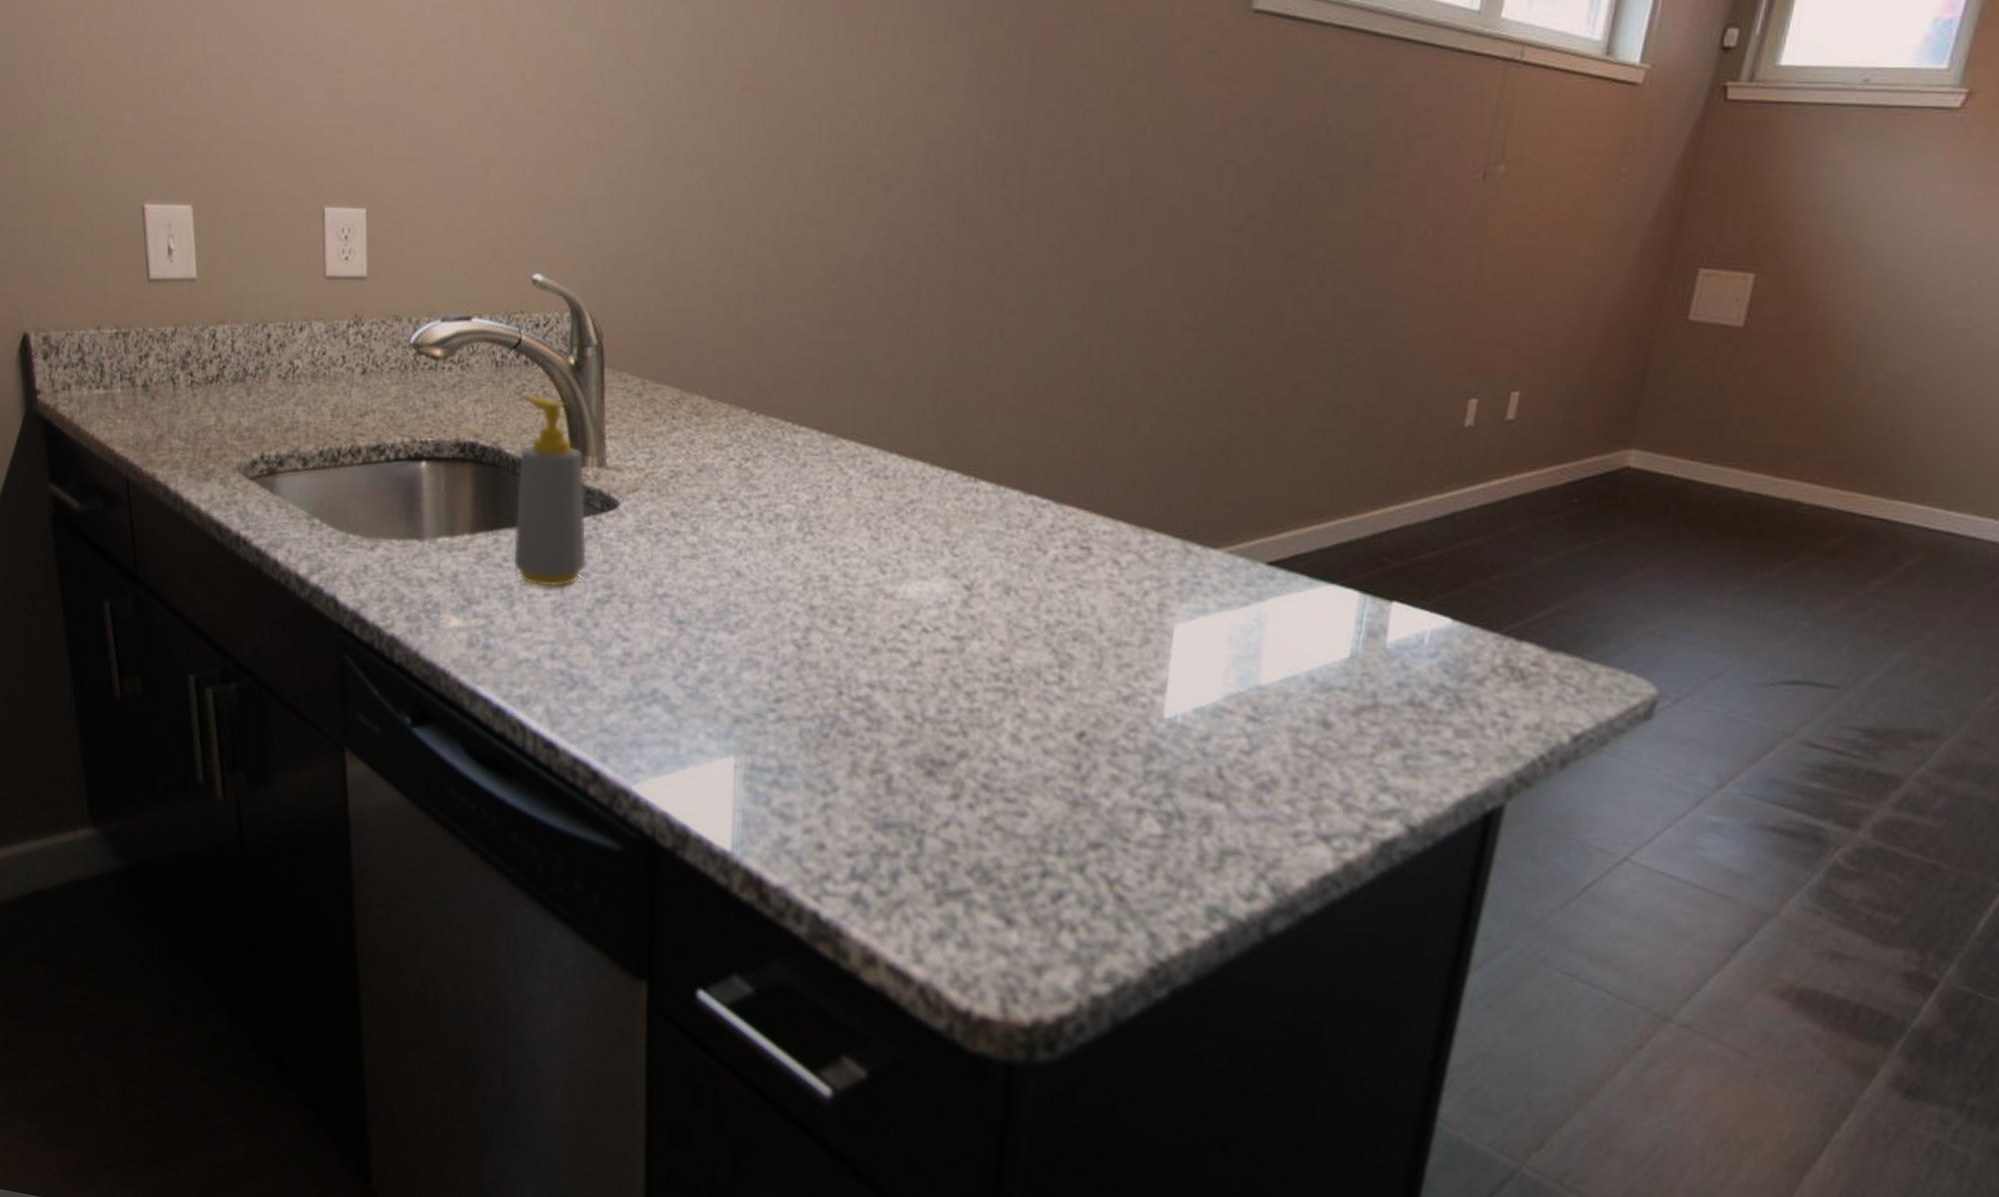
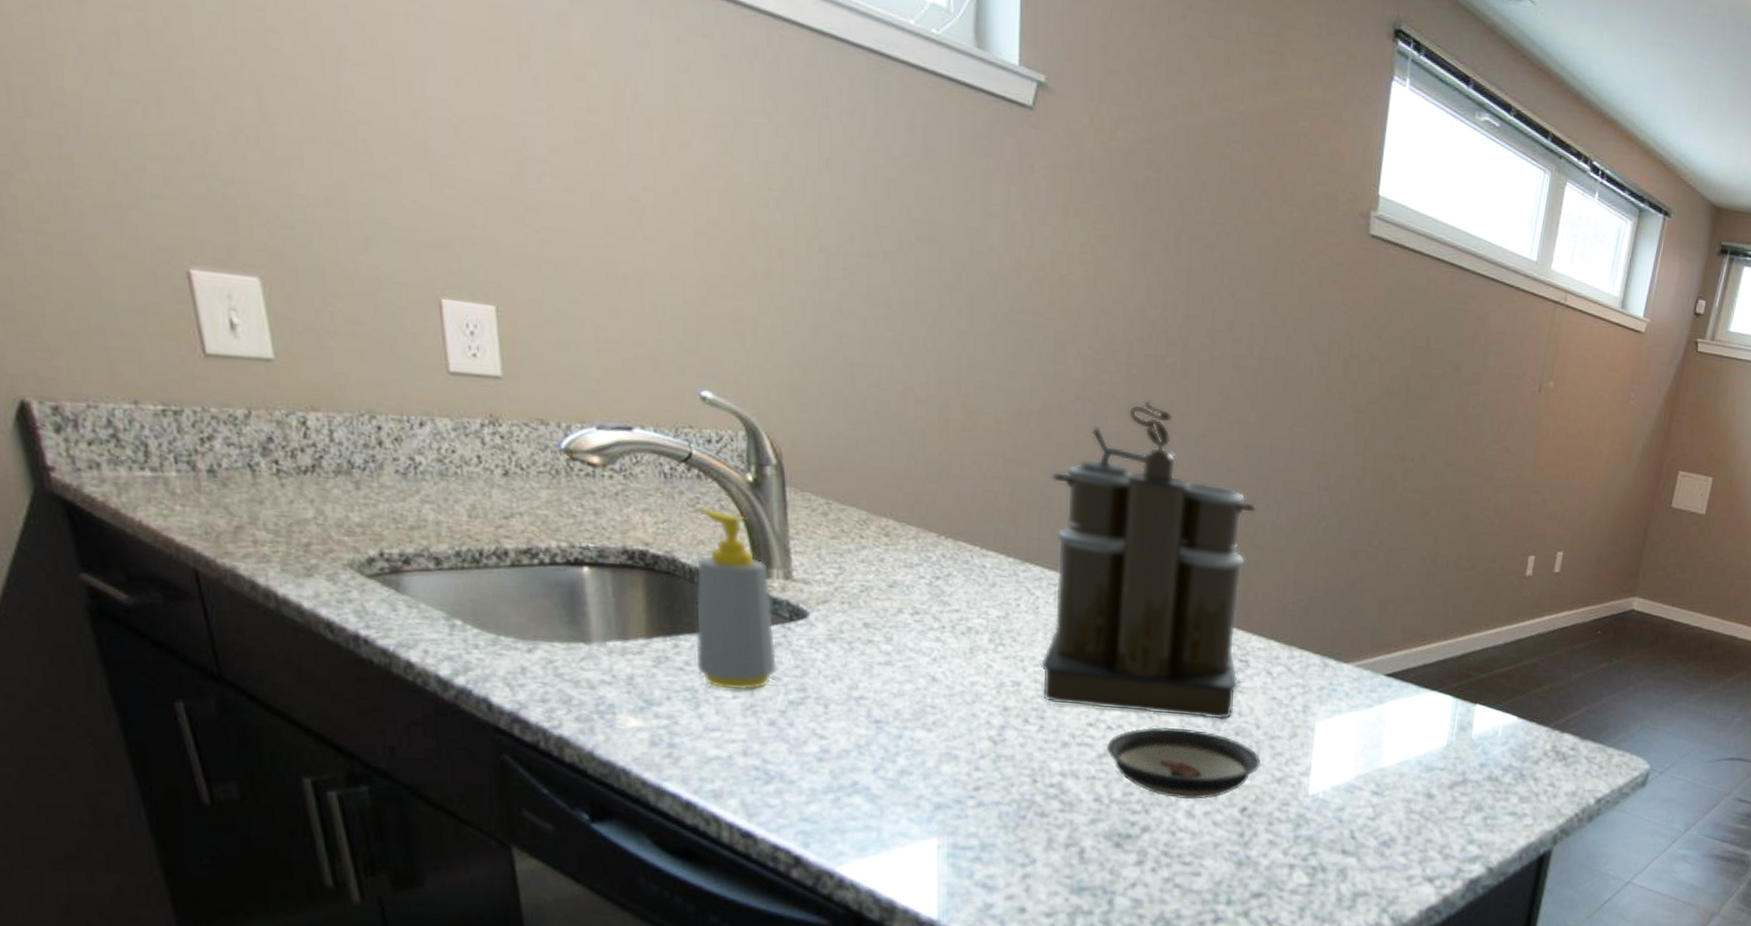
coffee maker: none [850,241,1104,621] -> present [1039,401,1256,720]
saucer: none [921,629,1103,720] -> present [1107,727,1261,800]

